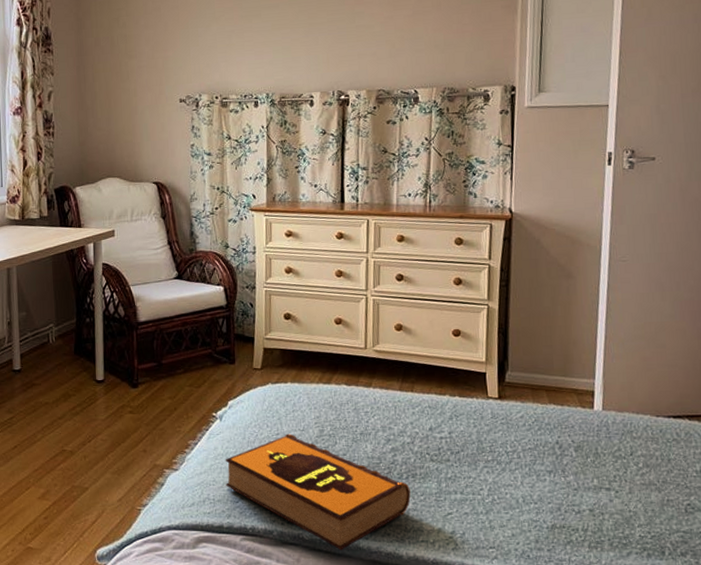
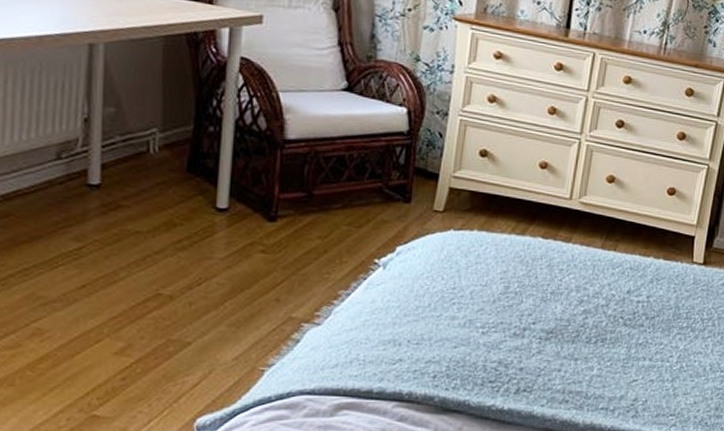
hardback book: present [225,433,411,550] -> none [381,288,597,418]

